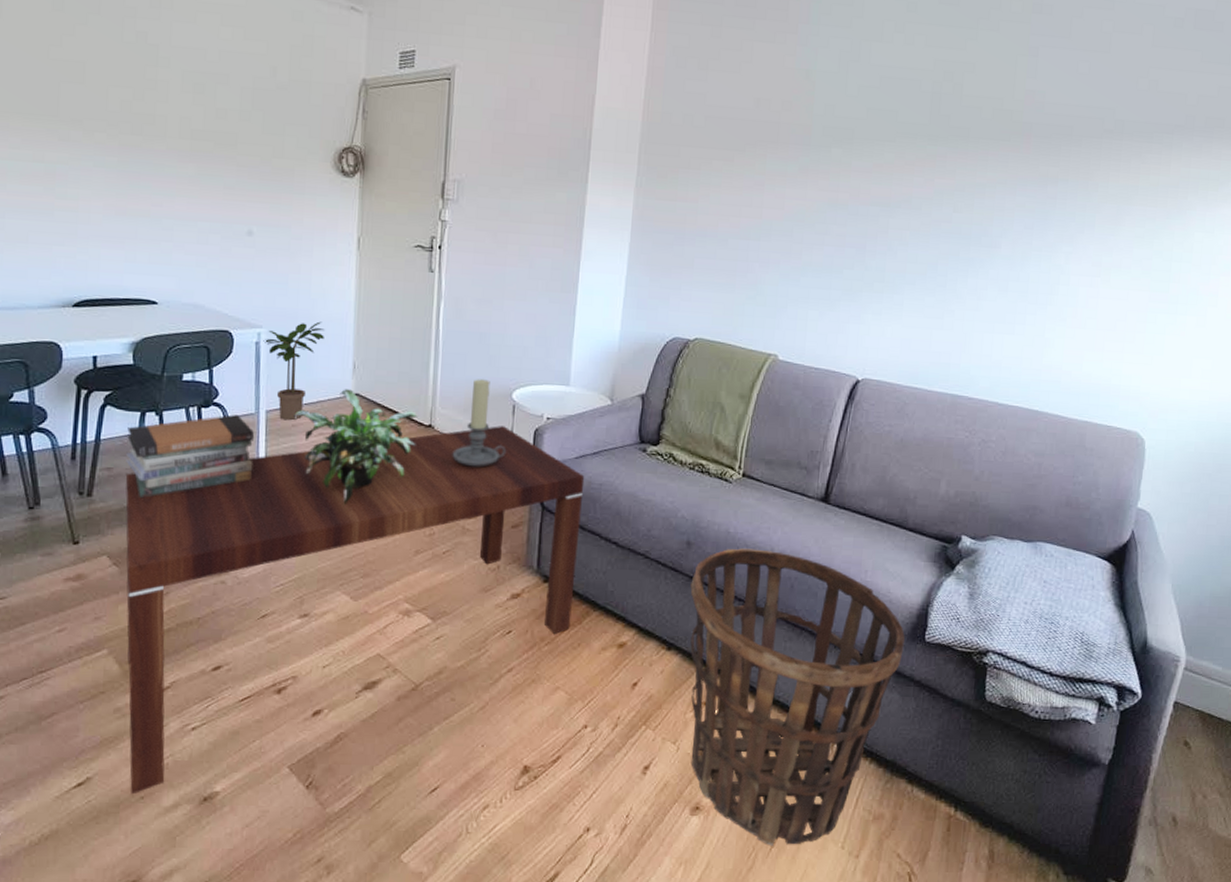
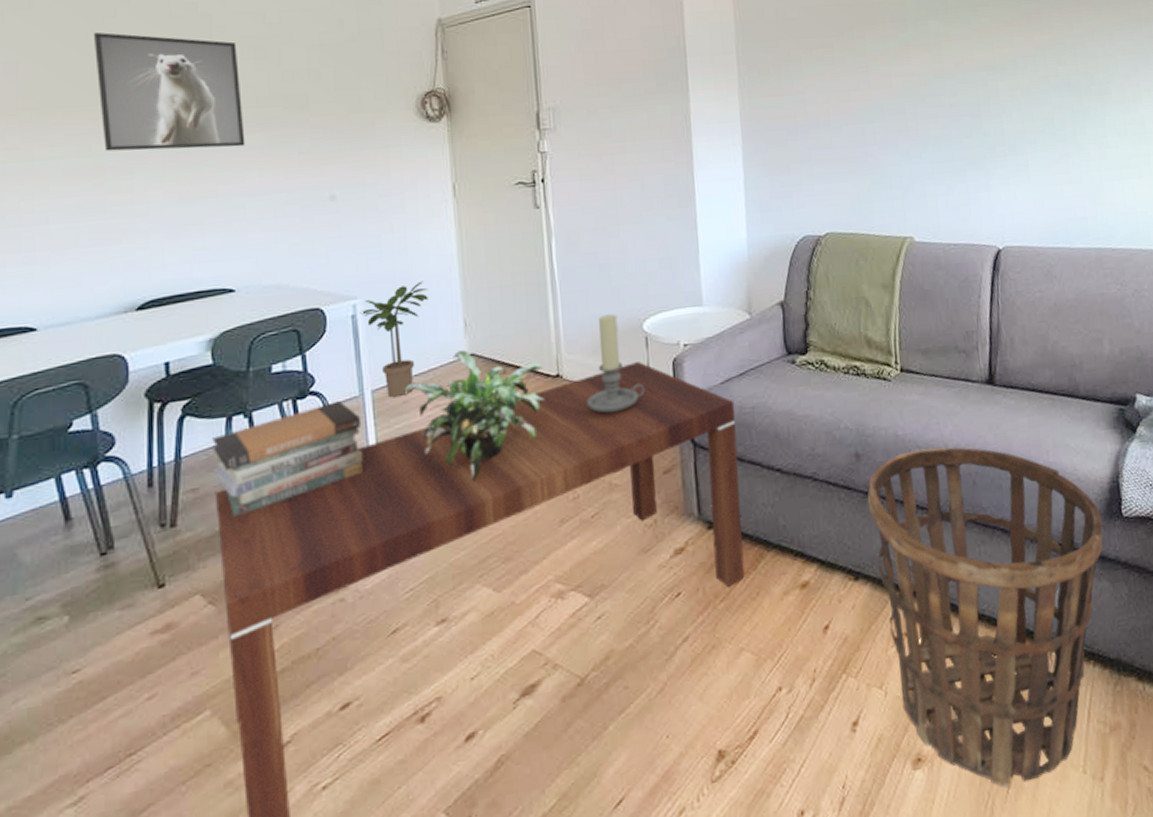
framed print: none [53,48,179,174] -> present [93,32,245,152]

